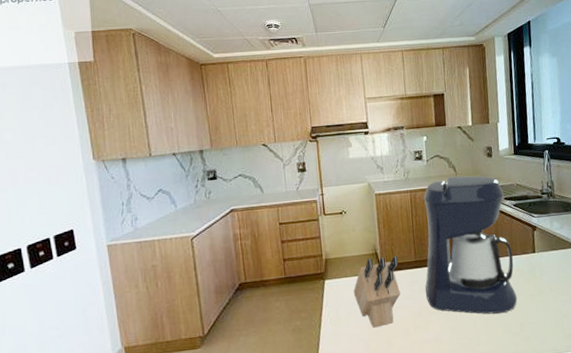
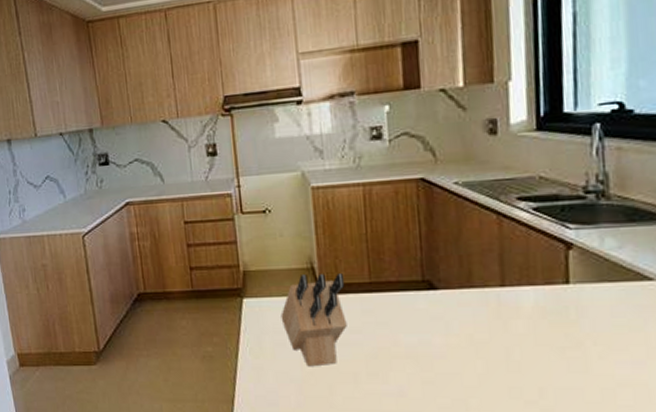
coffee maker: present [423,176,518,314] -> none [383,163,535,368]

